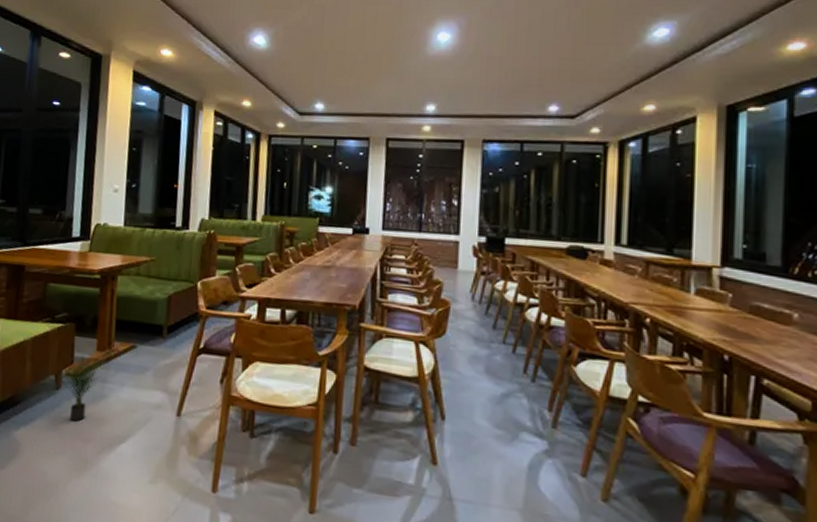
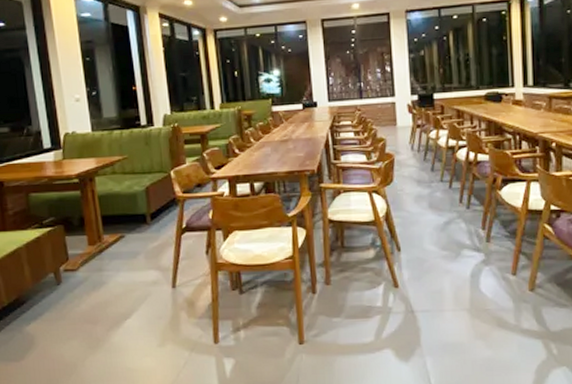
potted plant: present [59,356,100,422] -> none [57,252,96,309]

